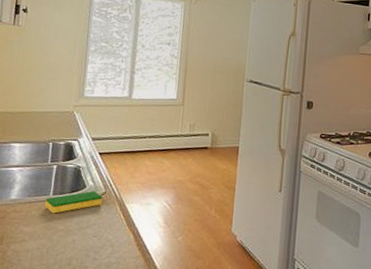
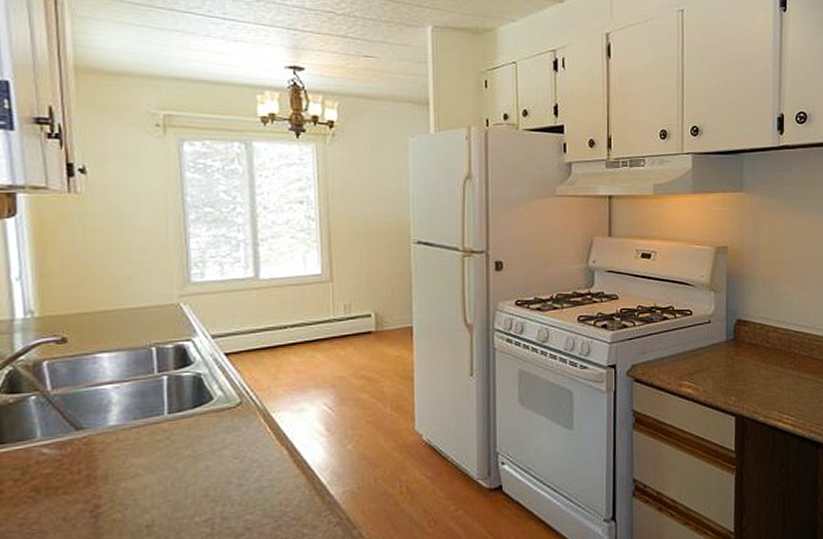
dish sponge: present [45,191,103,214] -> none [159,402,239,437]

